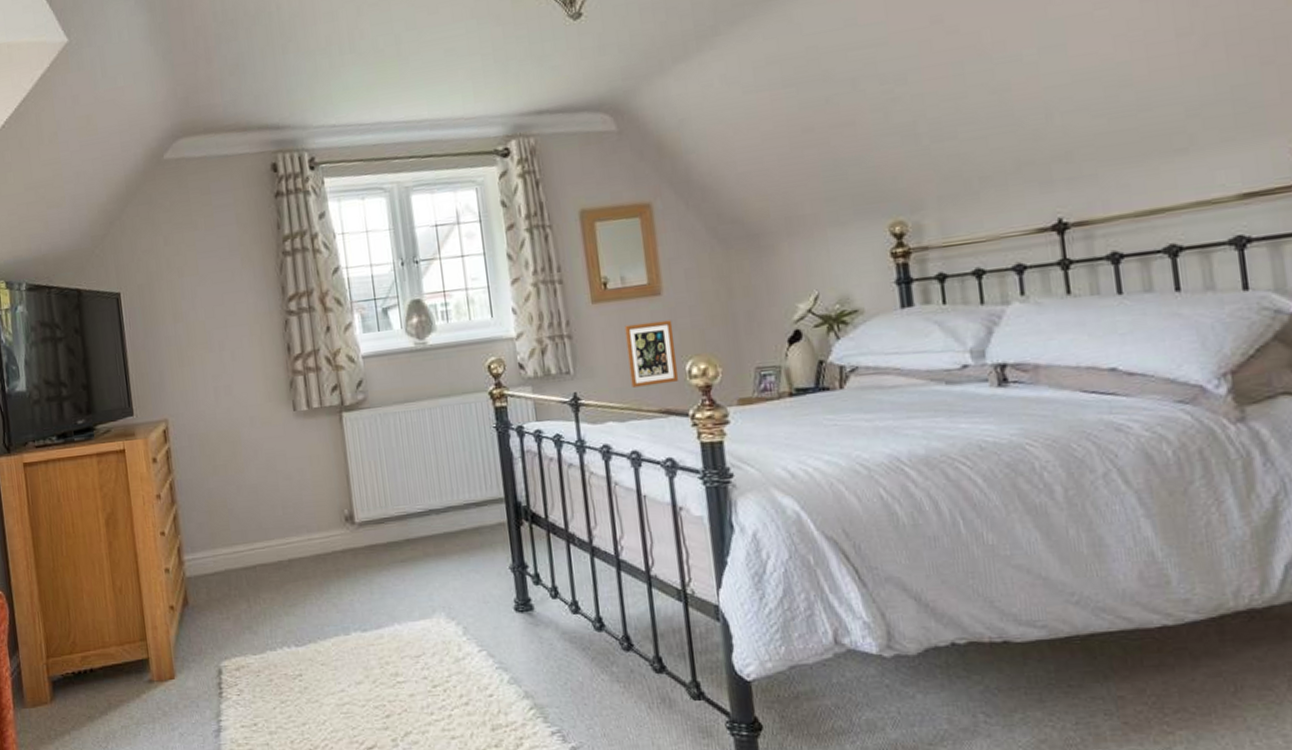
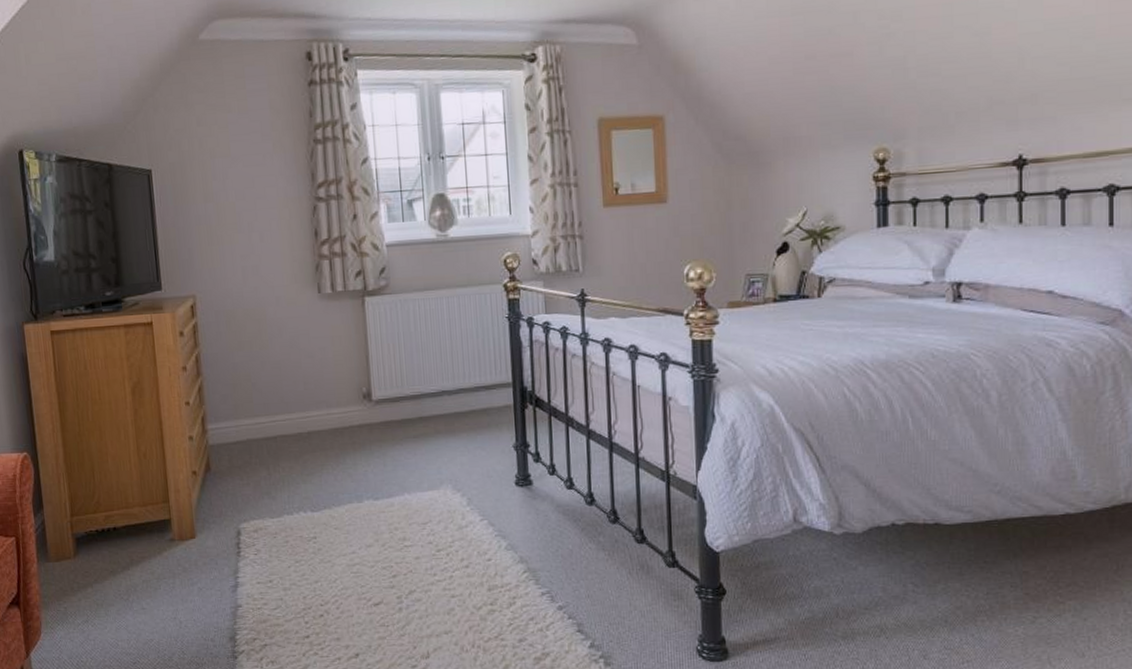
picture frame: present [624,320,679,388] -> none [632,226,677,287]

